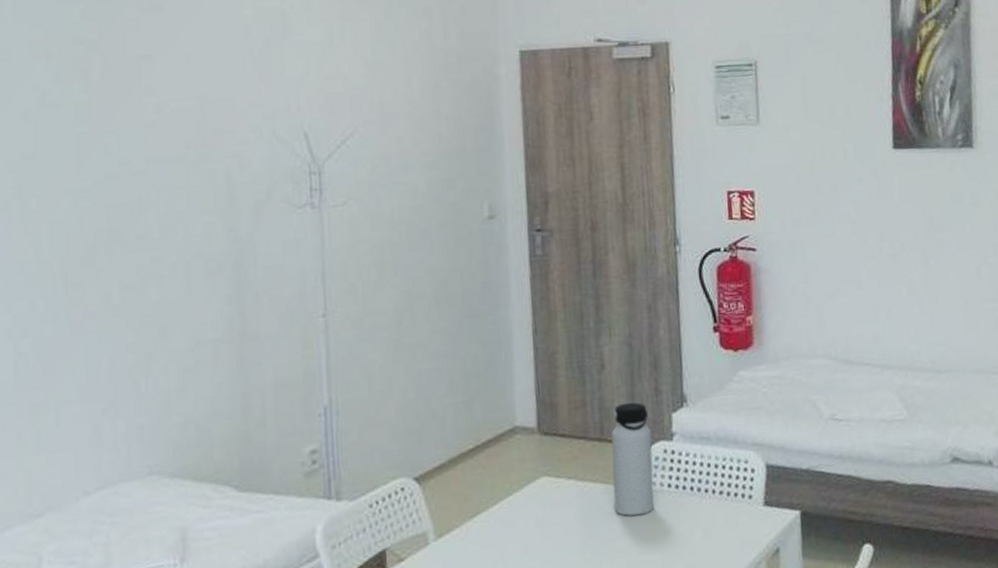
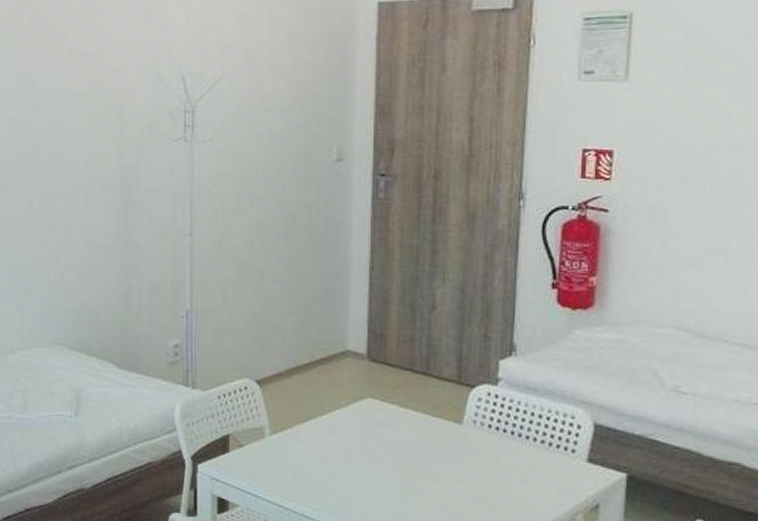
water bottle: present [611,402,654,516] -> none [433,343,477,448]

